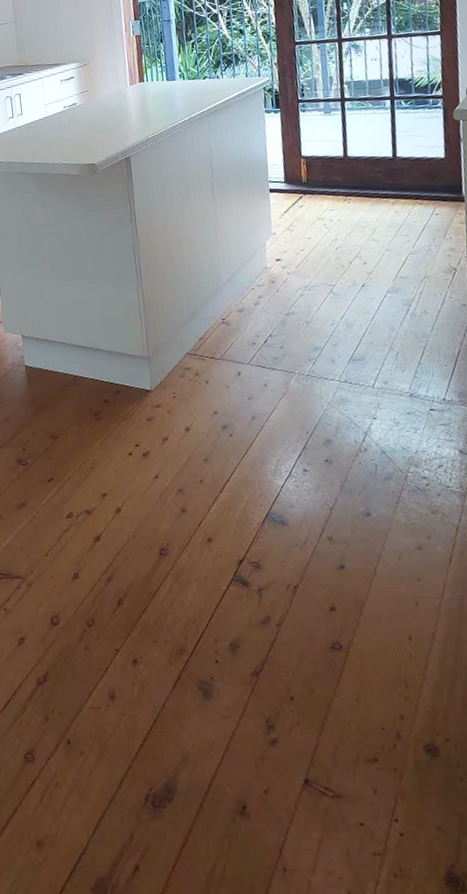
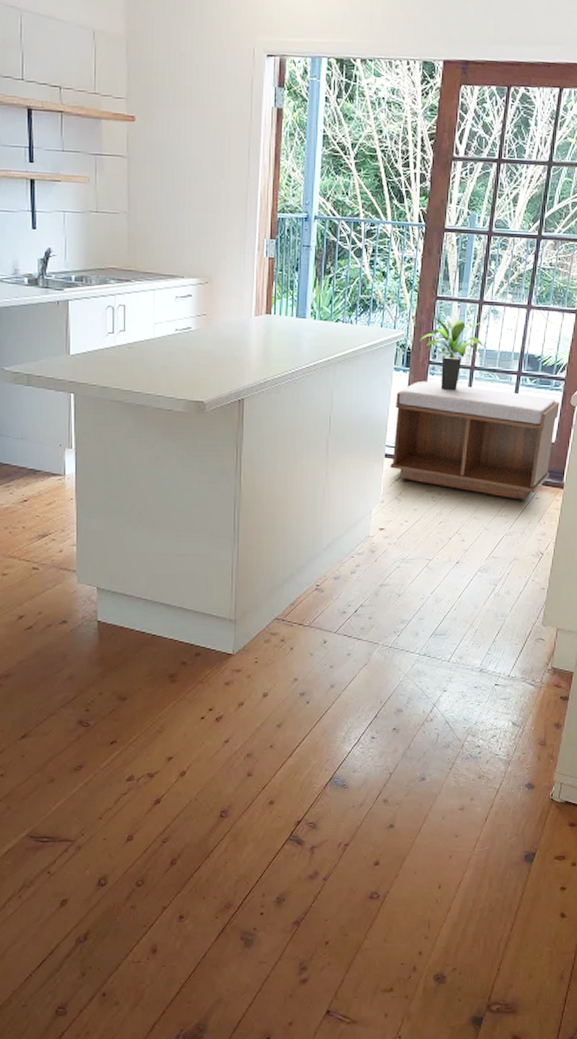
bench: none [271,116,446,218] -> present [390,381,560,500]
potted plant: none [284,57,351,124] -> present [419,316,485,391]

